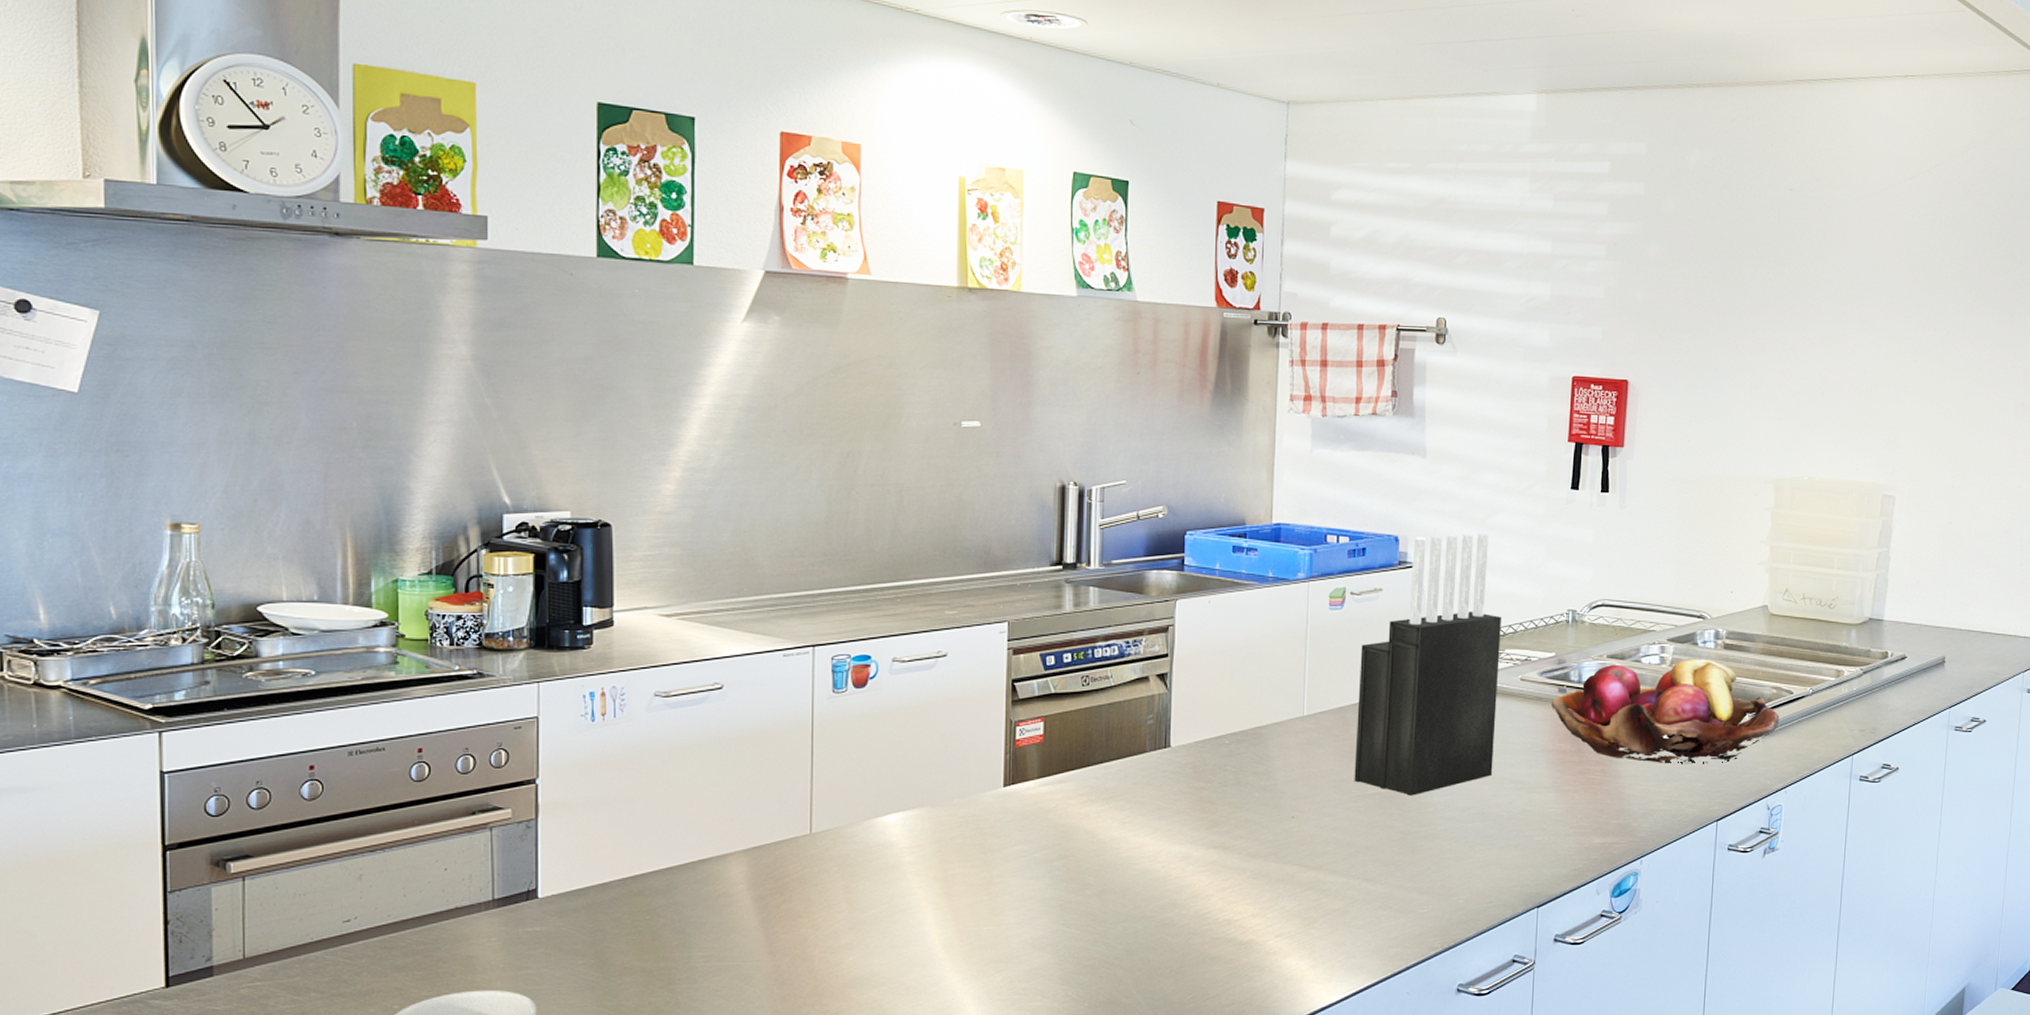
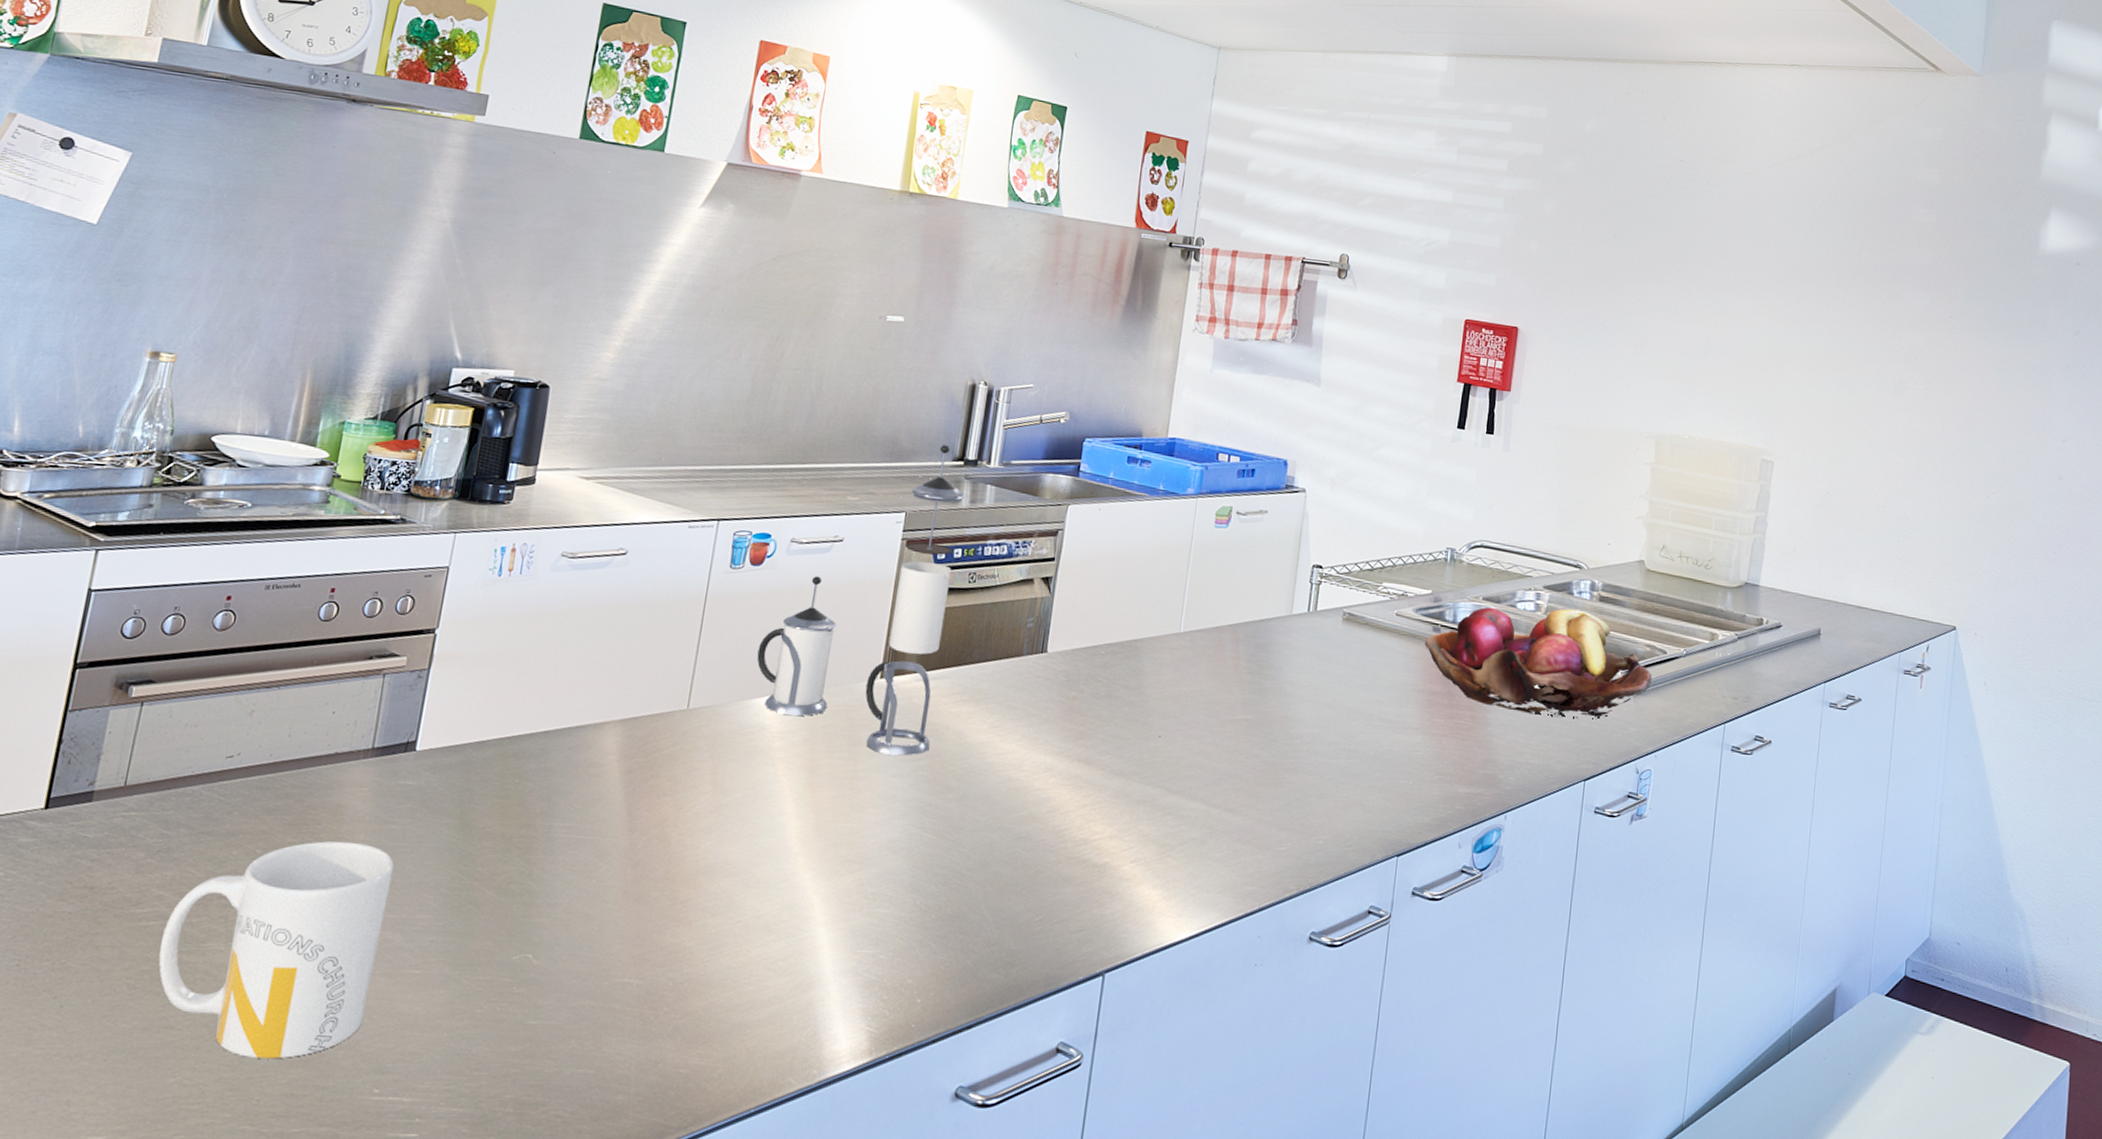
coffee maker: none [874,549,1068,860] -> present [756,444,965,757]
knife block: present [1354,533,1501,796] -> none [1223,462,1381,725]

